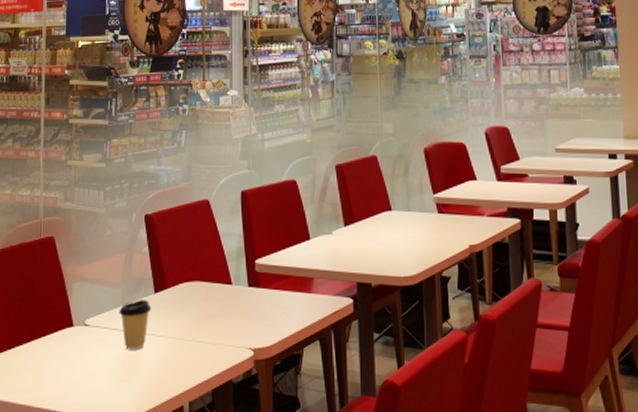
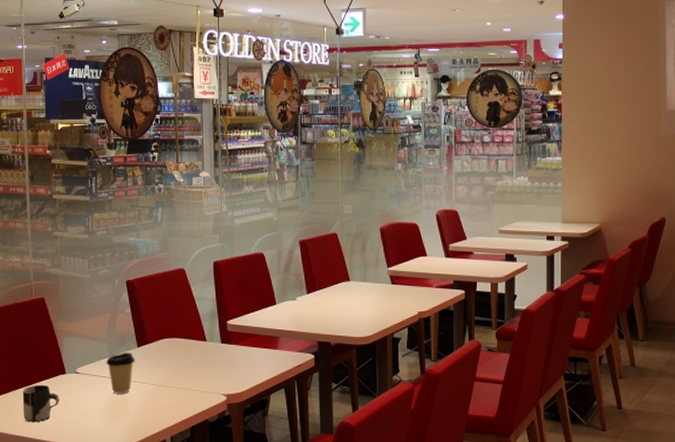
cup: none [22,341,65,387] -> present [22,385,59,423]

